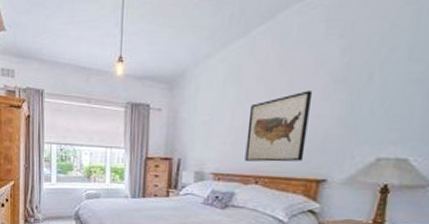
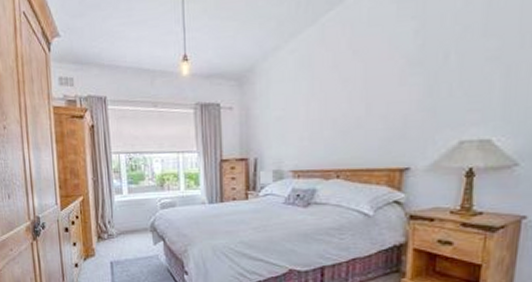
wall art: present [244,90,313,162] -> none [324,76,389,155]

